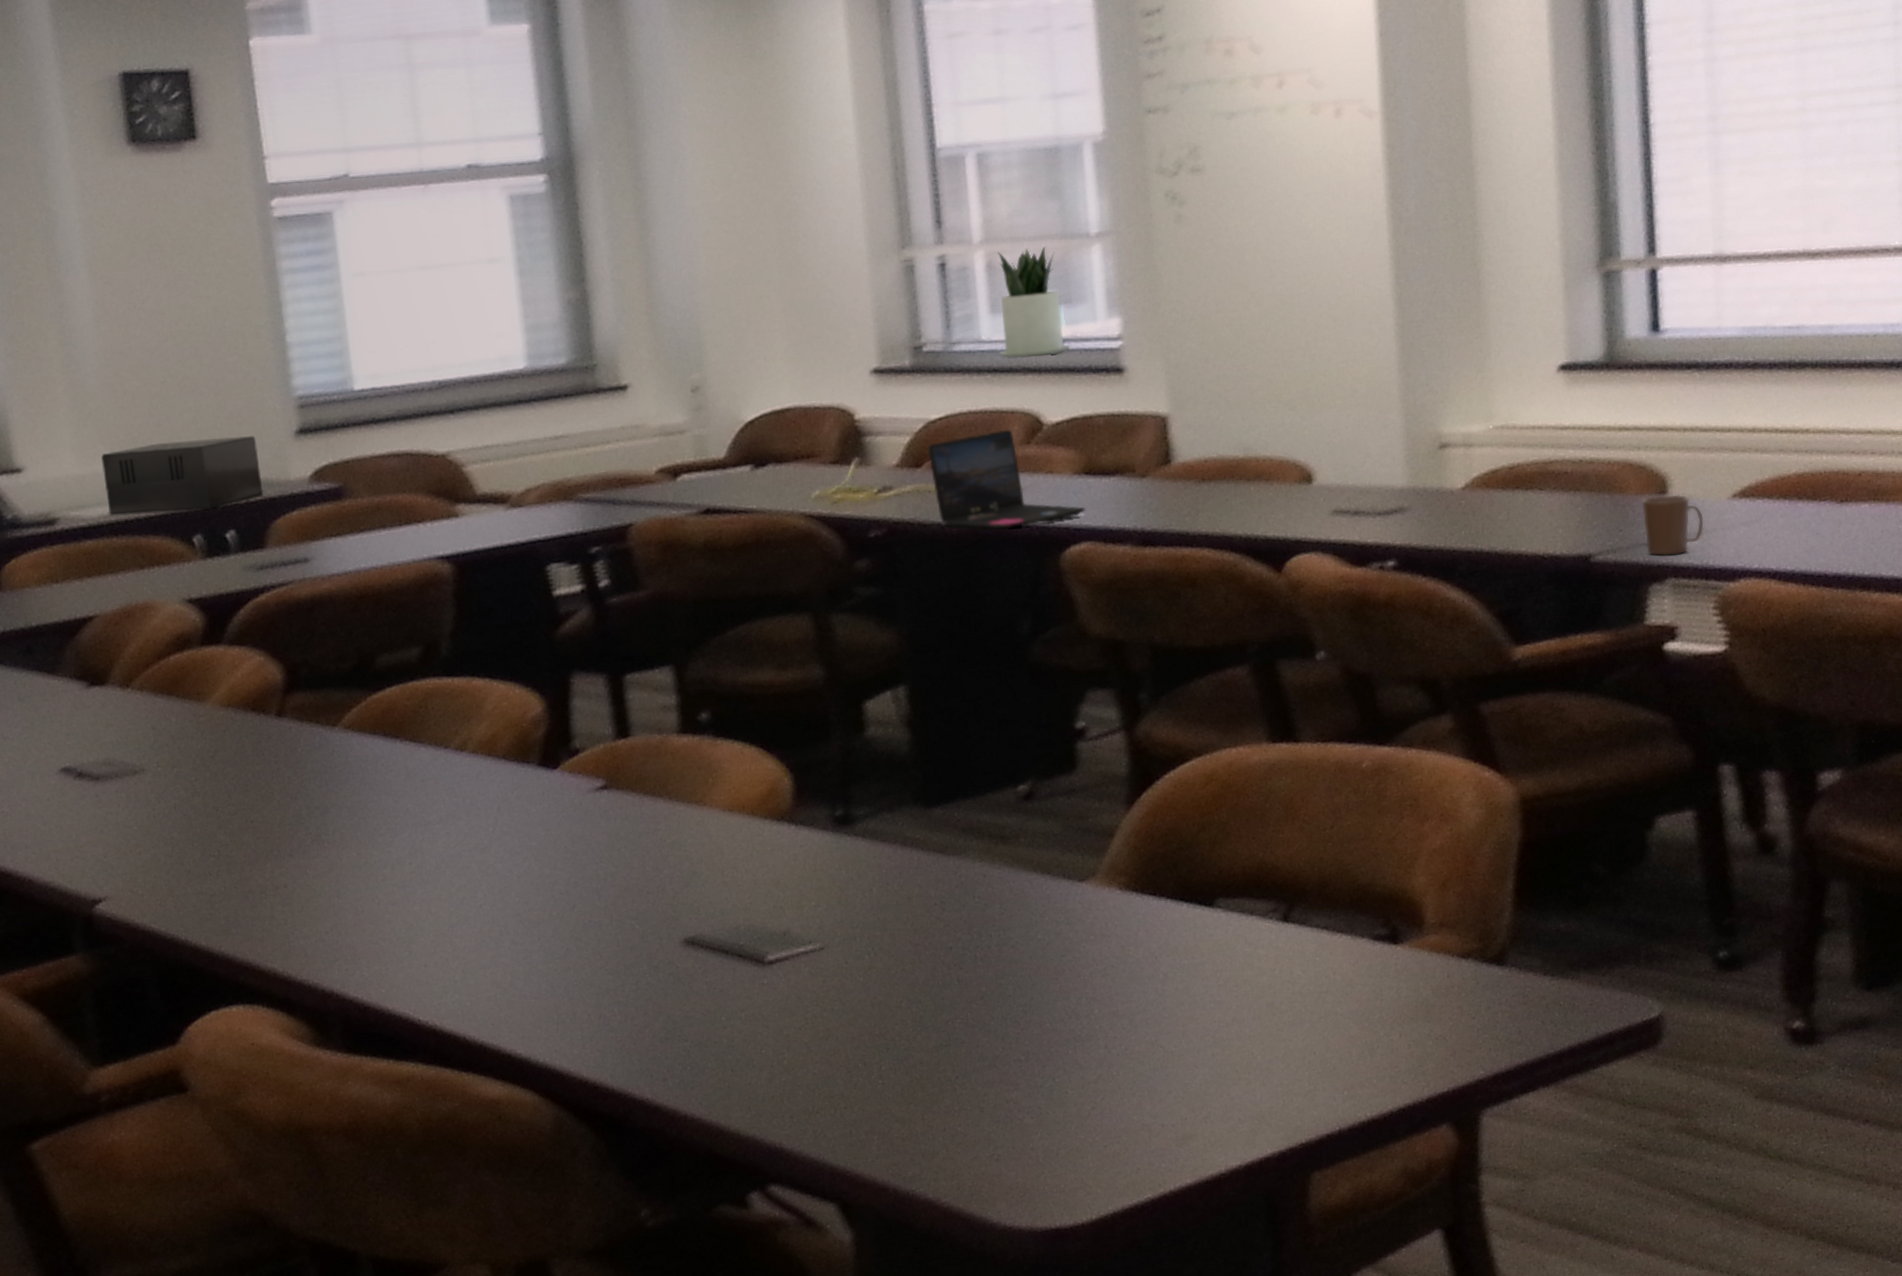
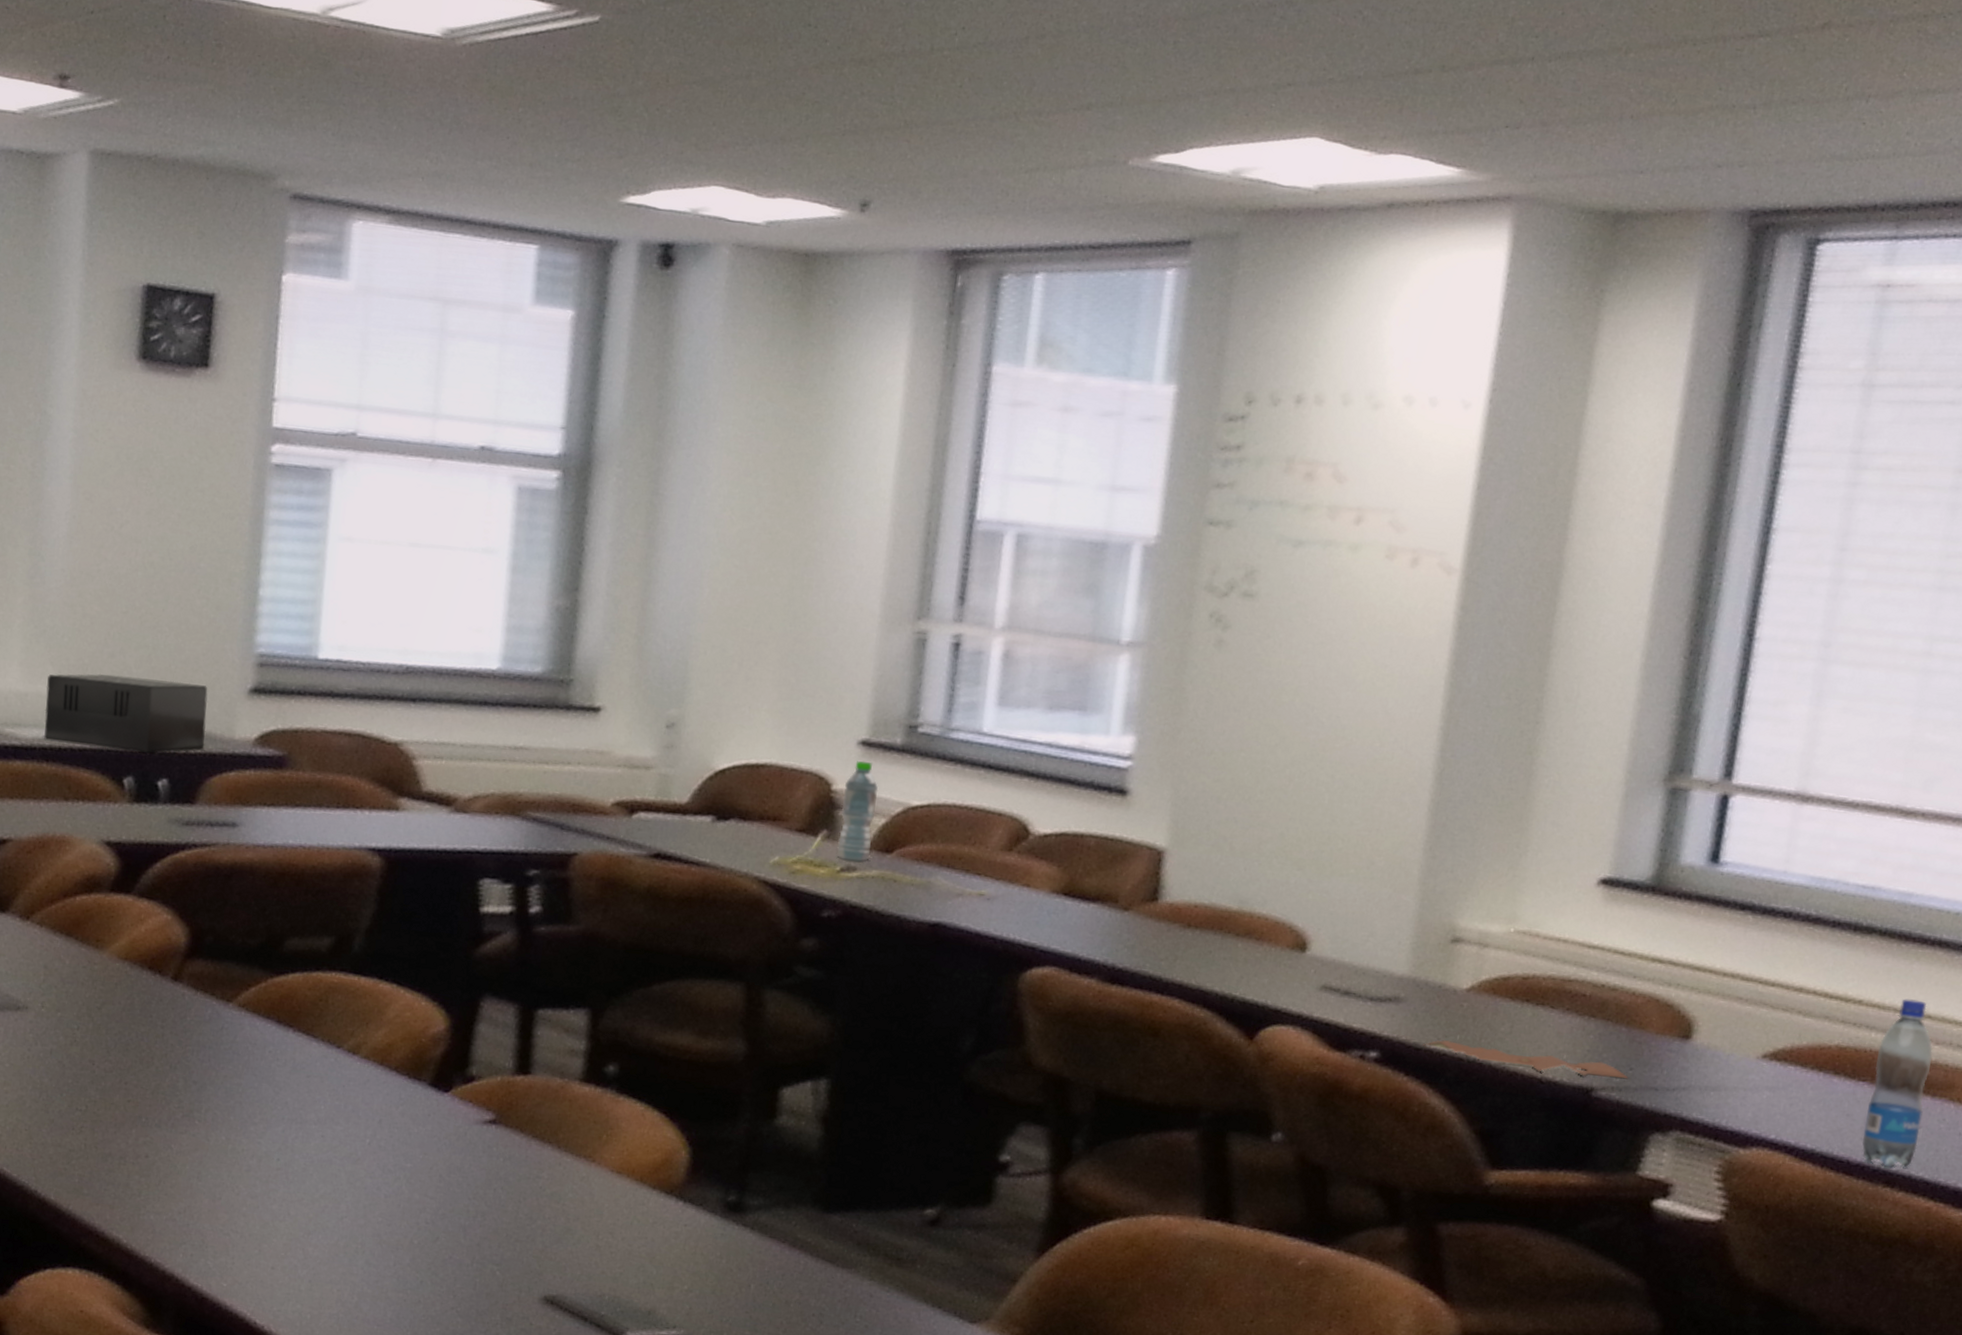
water bottle: none [866,387,902,484] -> present [836,761,878,864]
laptop: present [927,429,1086,532] -> none [899,829,1057,939]
planter: present [998,246,1071,360] -> none [998,643,1078,763]
papers: none [1432,529,1619,549] -> present [1422,1040,1628,1080]
mug: present [1641,494,1704,556] -> none [1656,1038,1726,1108]
bottle: none [1831,419,1883,573] -> present [1862,999,1933,1167]

